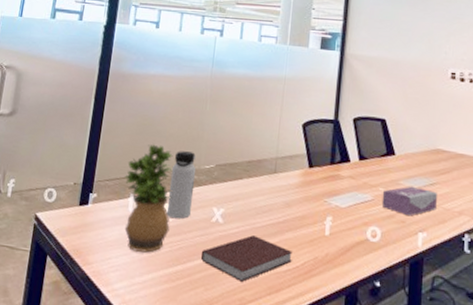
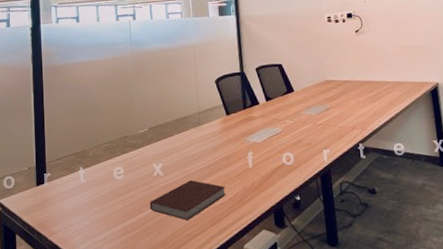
potted plant: present [124,144,173,253] -> none [72,121,119,216]
water bottle: present [166,151,197,219] -> none [111,121,135,180]
tissue box: present [381,186,437,216] -> none [289,114,334,139]

